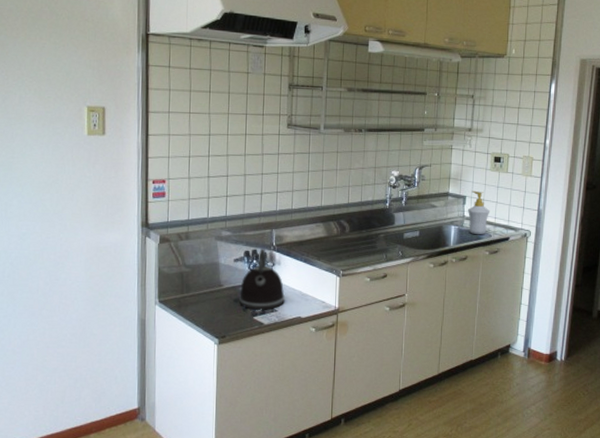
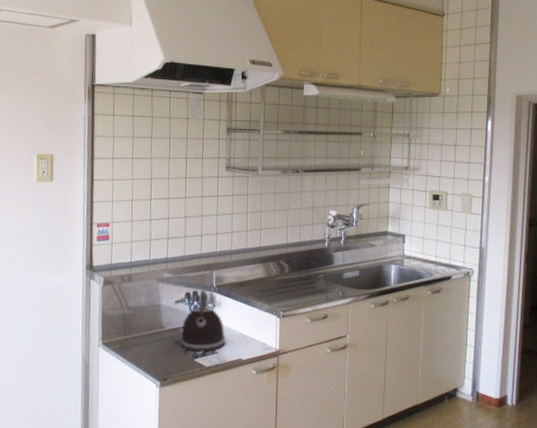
soap bottle: present [467,190,491,235] -> none [407,229,431,274]

